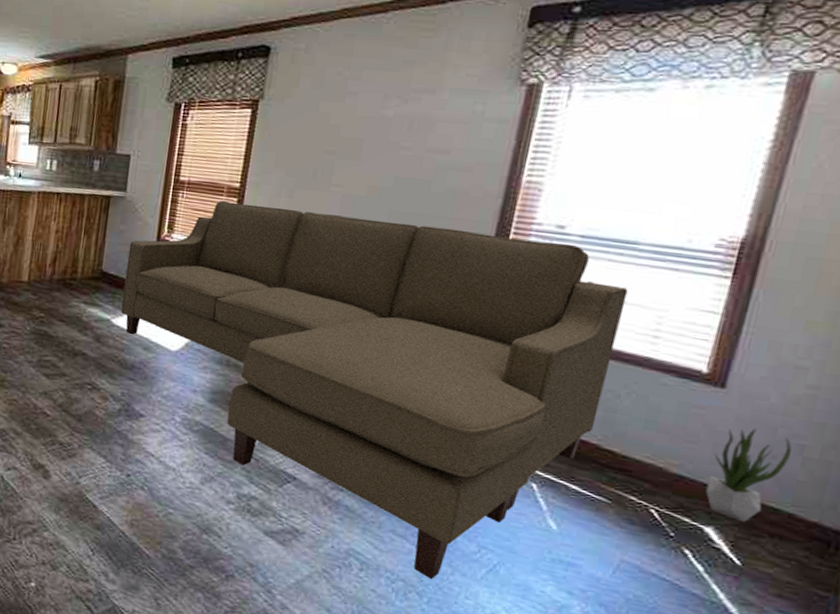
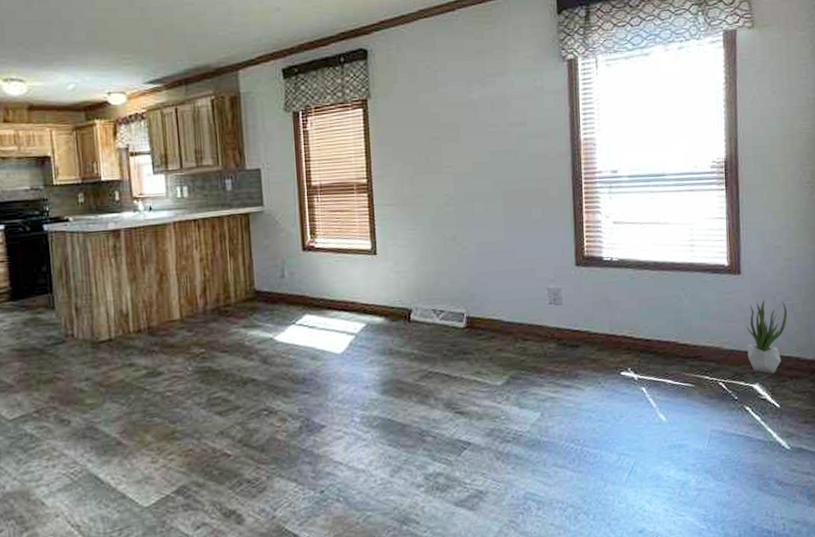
sofa: present [120,201,628,580] -> none [277,185,671,497]

